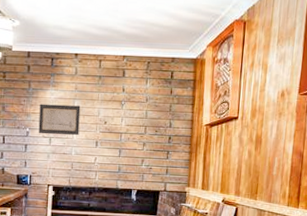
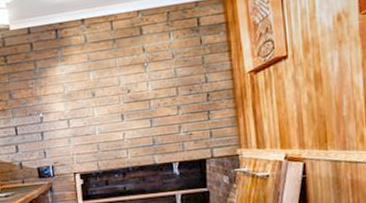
wall art: present [38,104,81,136] -> none [50,77,100,118]

